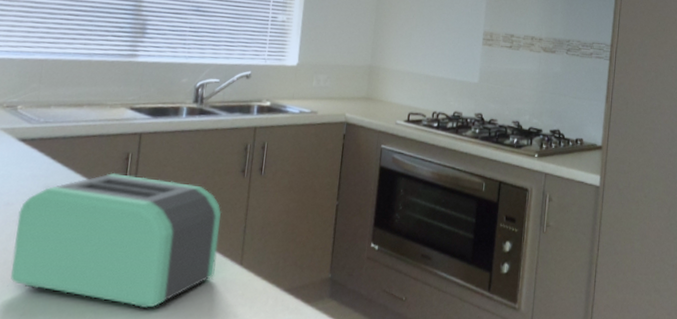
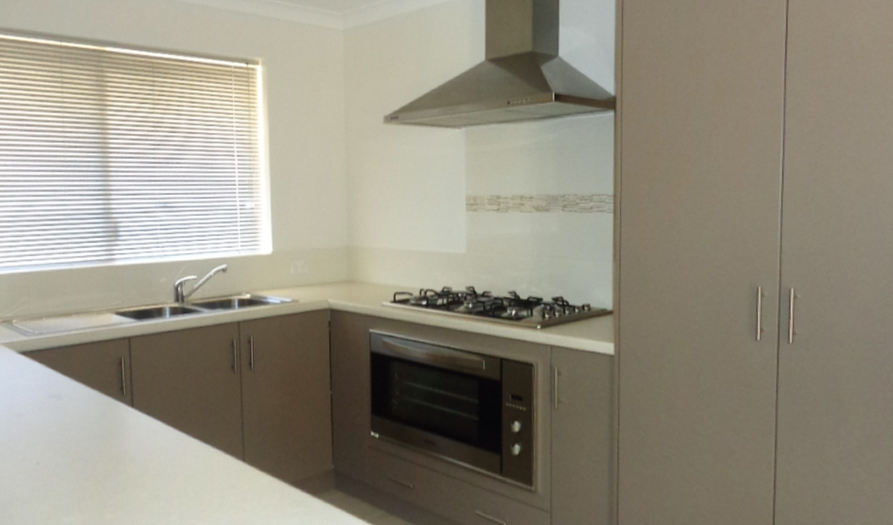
toaster: present [11,173,222,309] -> none [30,379,219,508]

